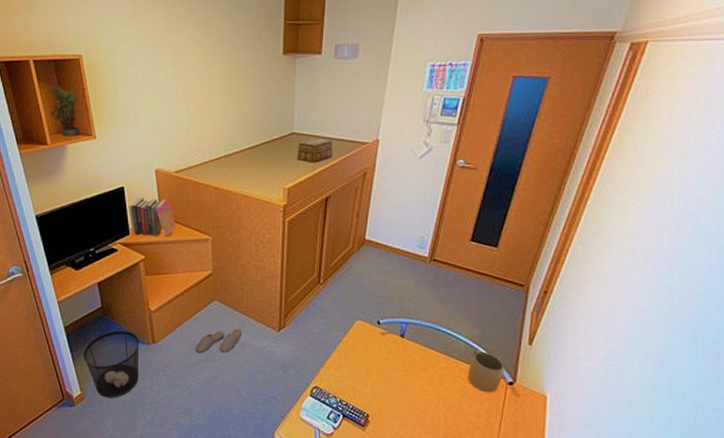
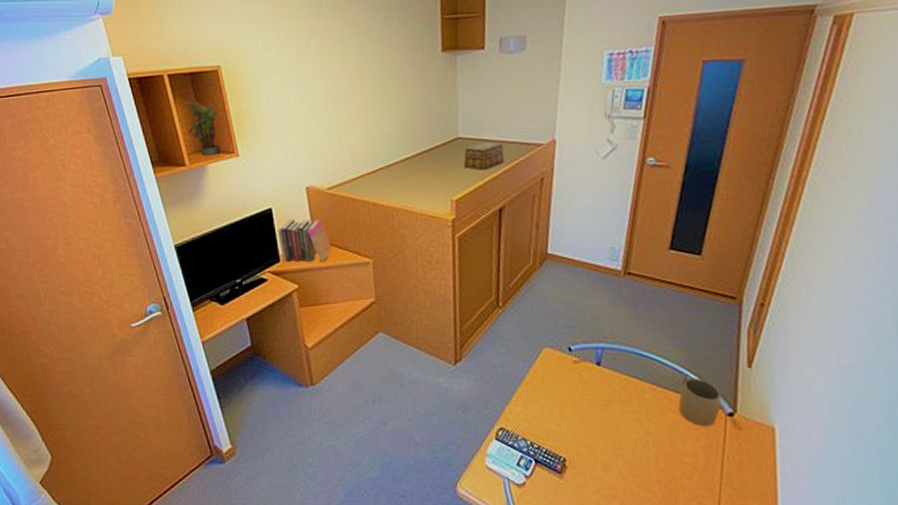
waste bin: present [83,331,139,398] -> none [233,372,297,452]
slippers: present [196,328,241,353] -> none [360,363,412,395]

